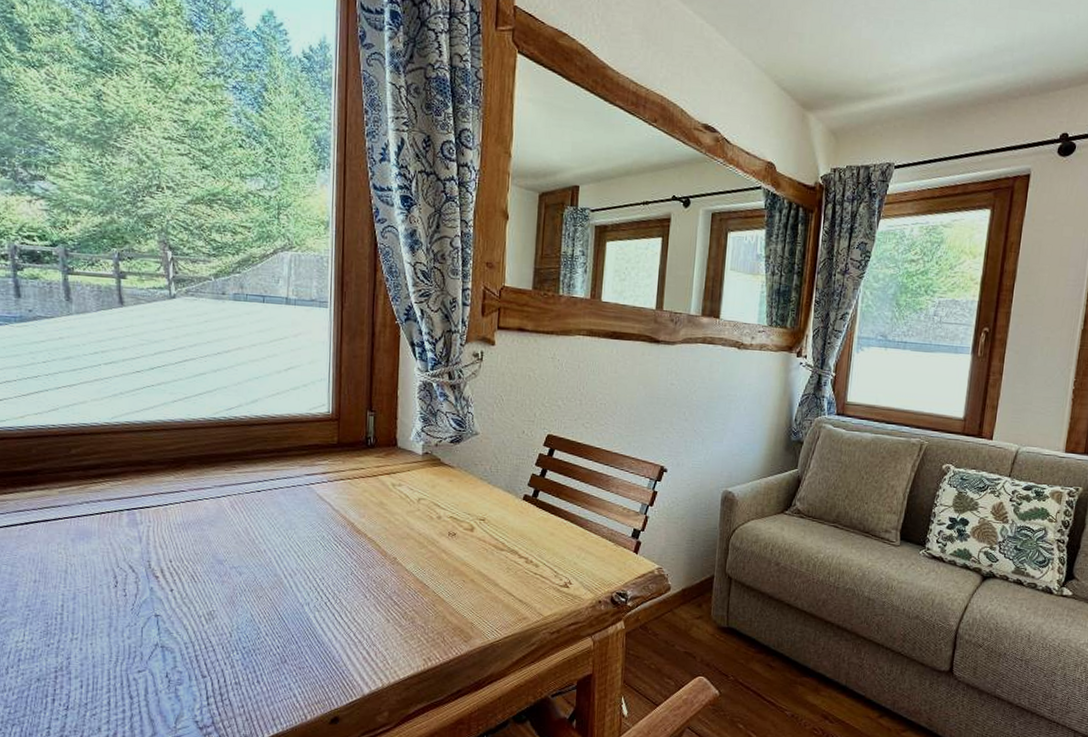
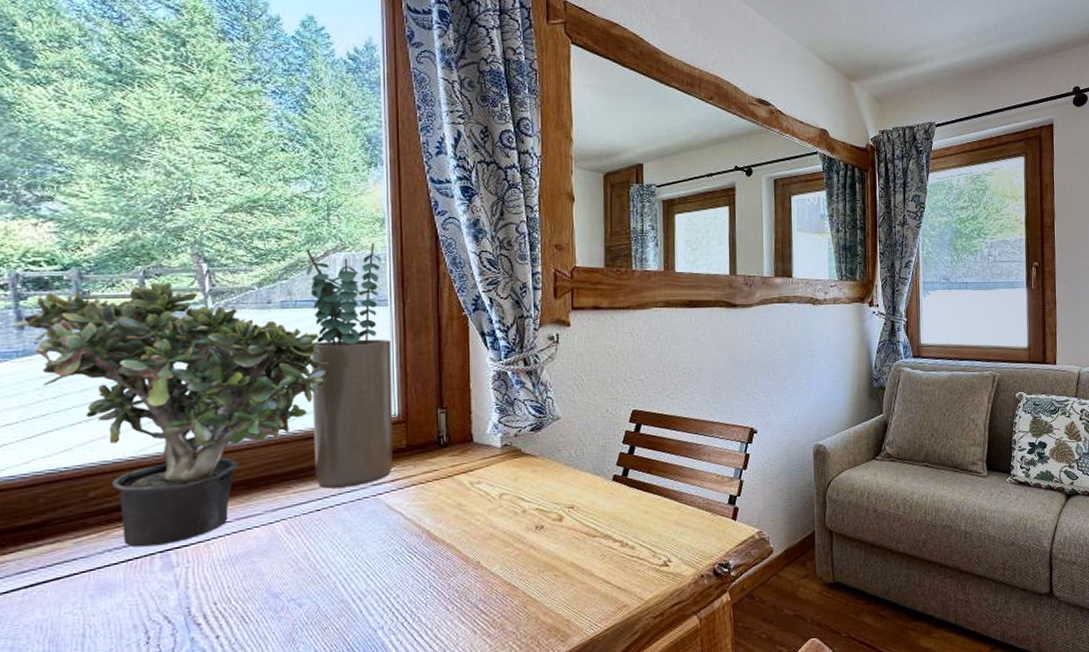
potted plant: none [11,265,273,504] -> present [11,282,329,548]
vase: none [257,245,329,474] -> present [307,243,393,489]

